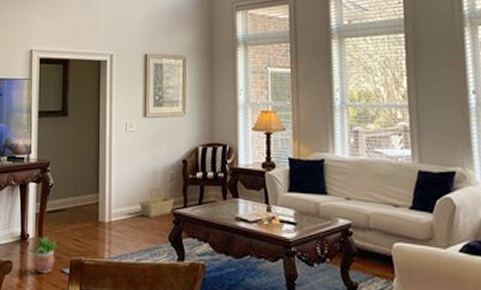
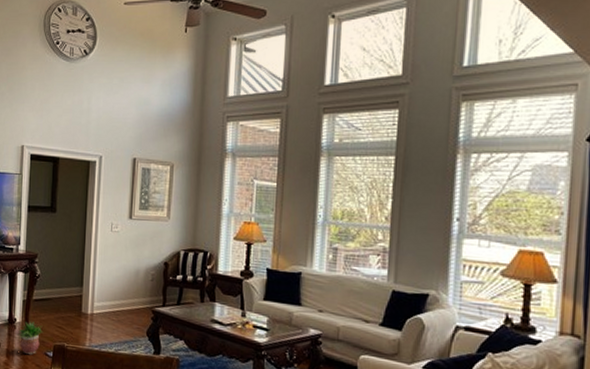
basket: present [139,188,175,218] -> none [121,286,154,314]

